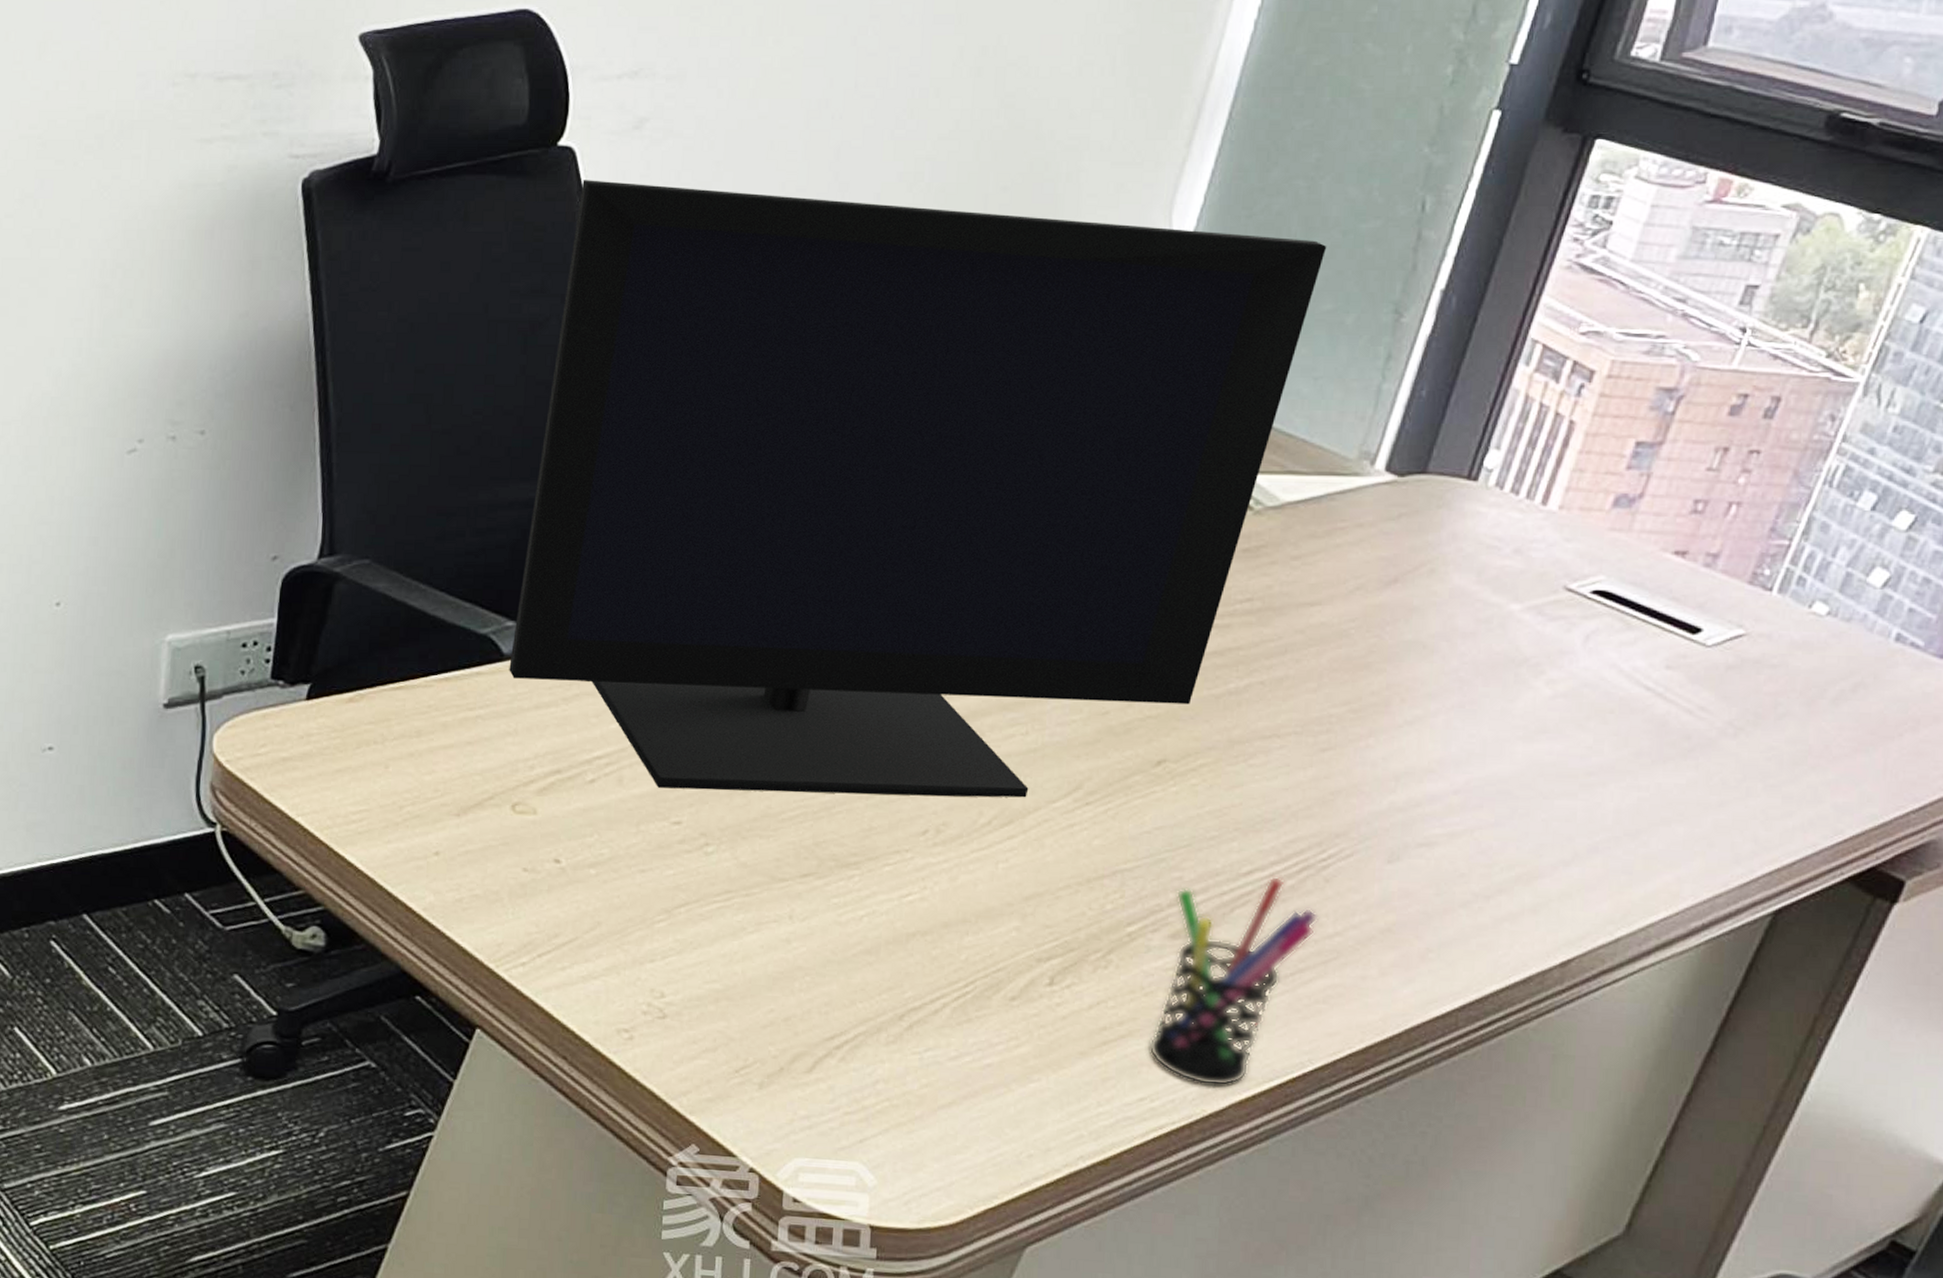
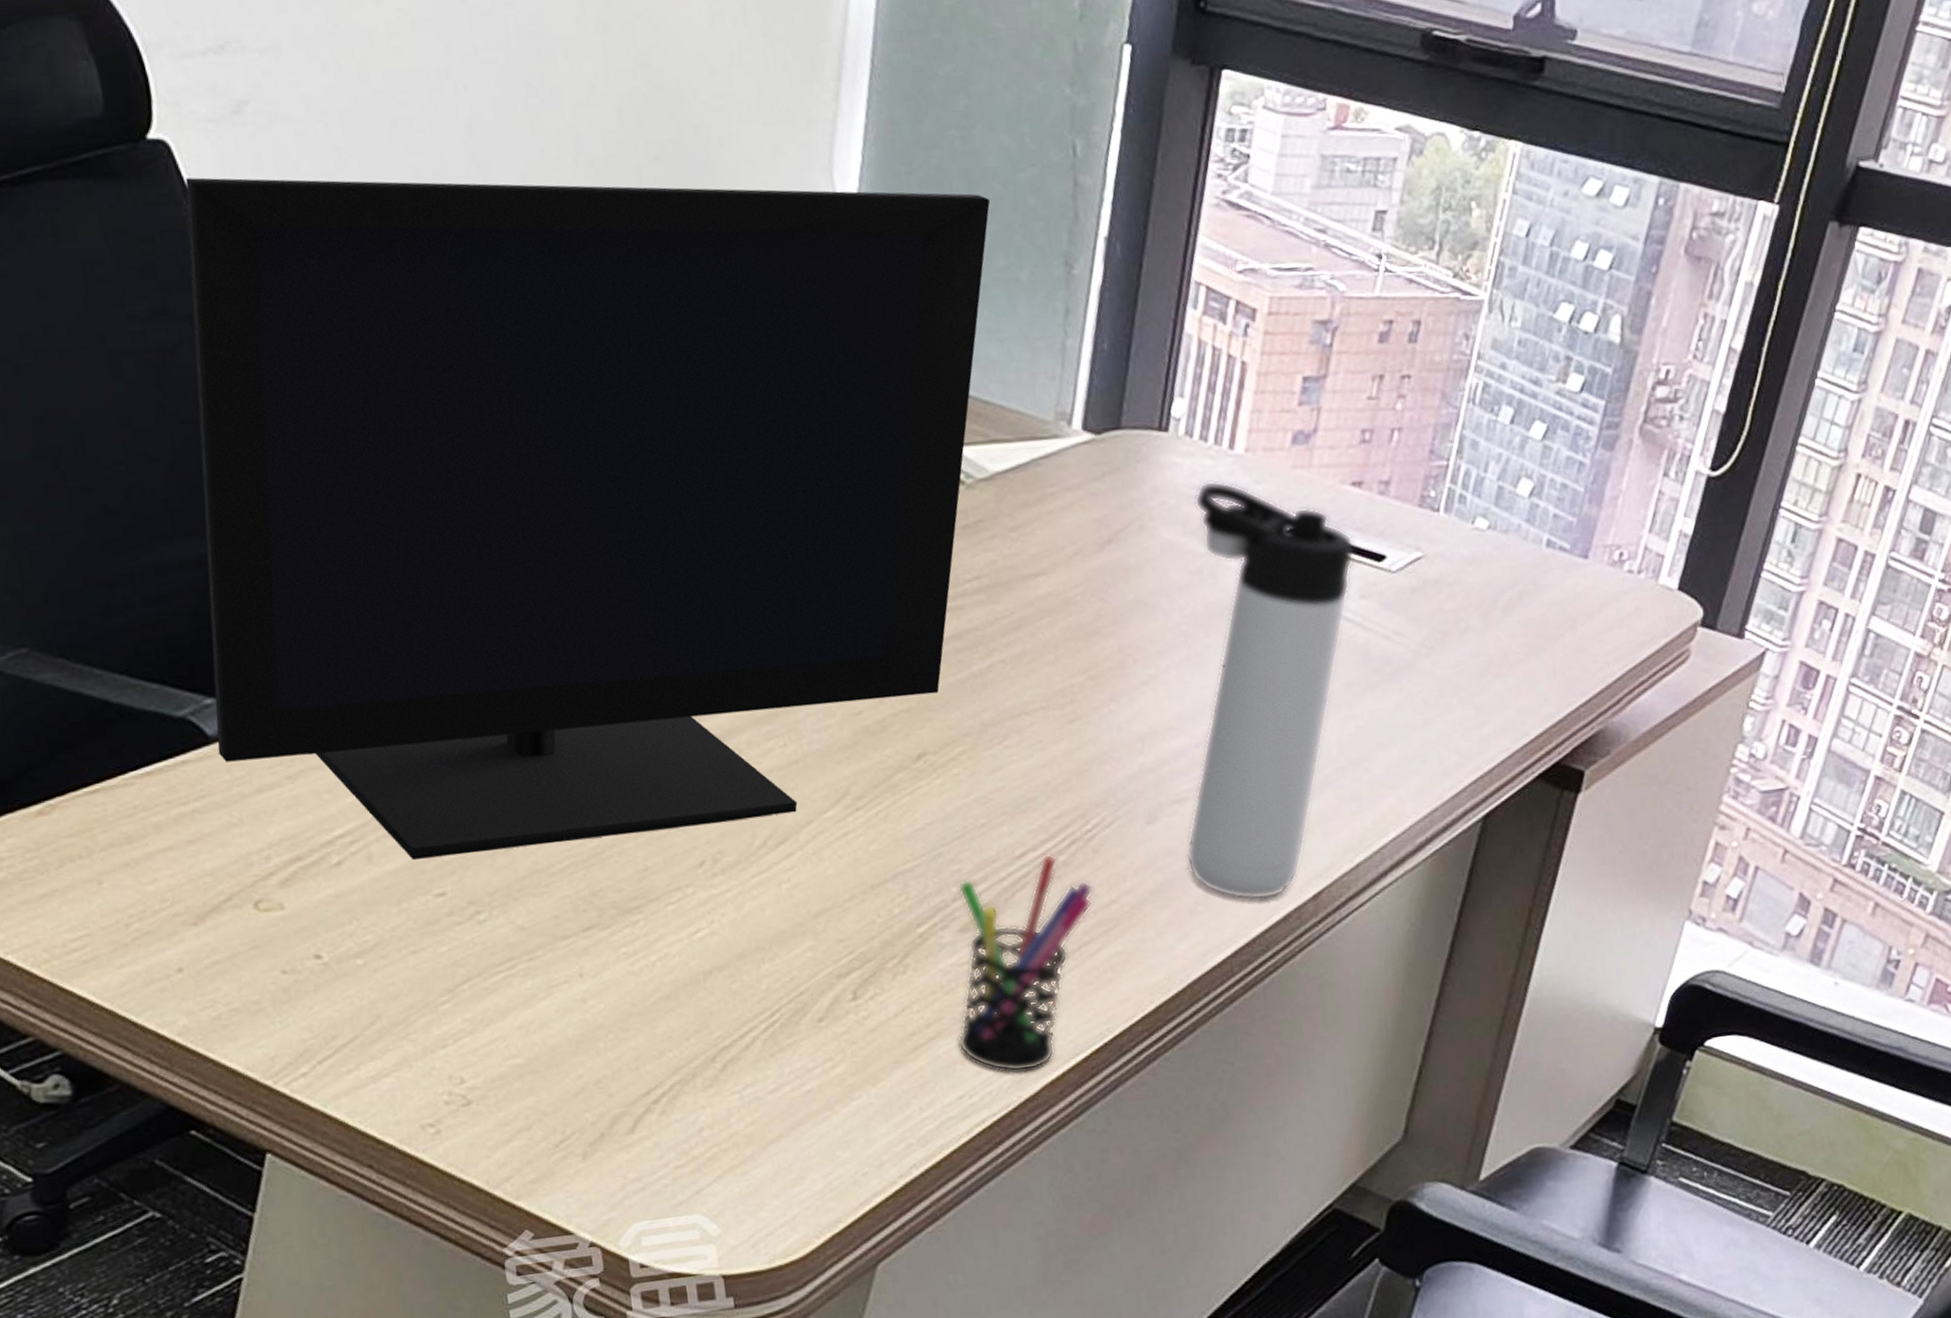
thermos bottle: none [1425,533,1667,958] -> present [1186,480,1355,901]

